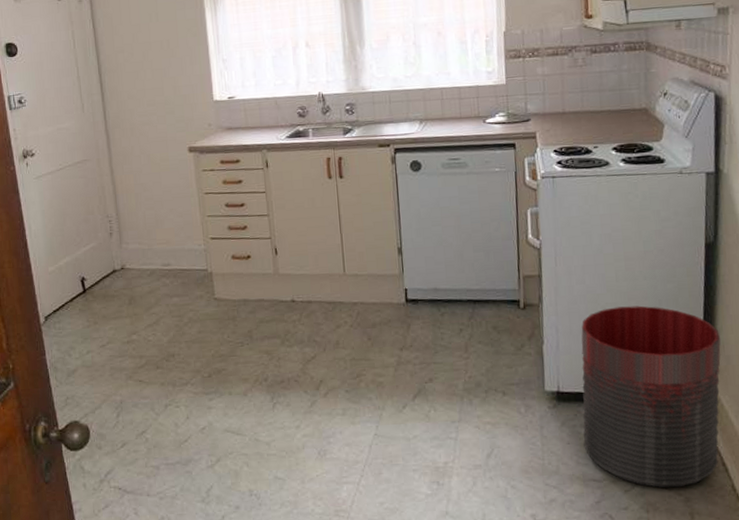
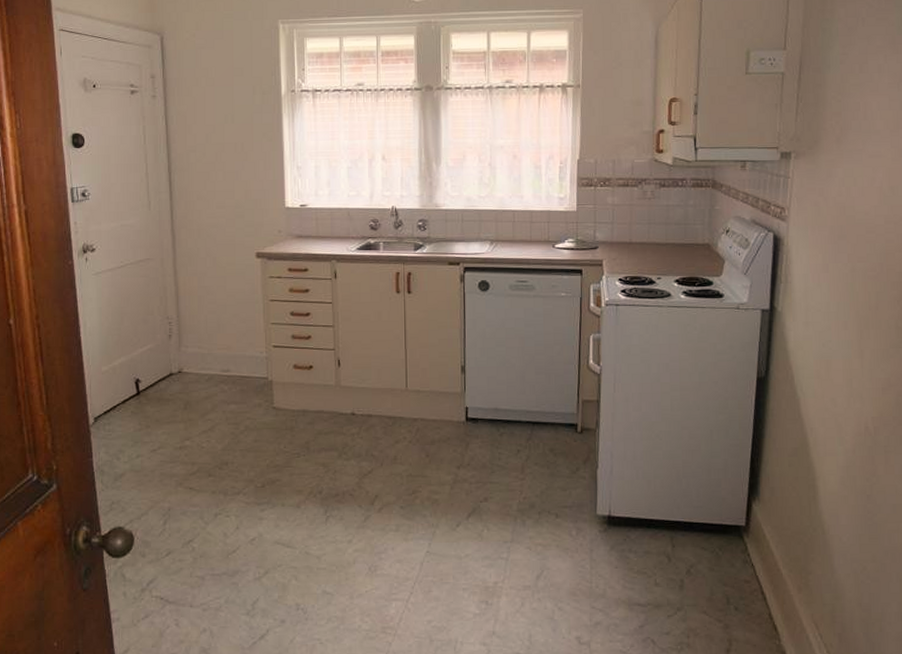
trash can: present [581,305,721,488] -> none [631,435,766,615]

